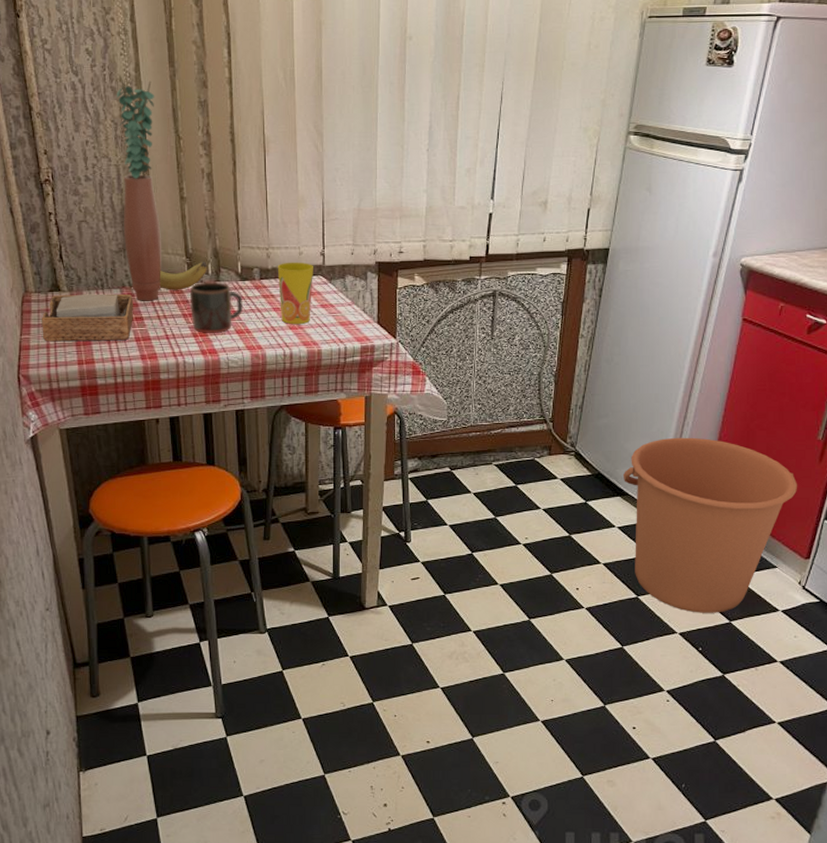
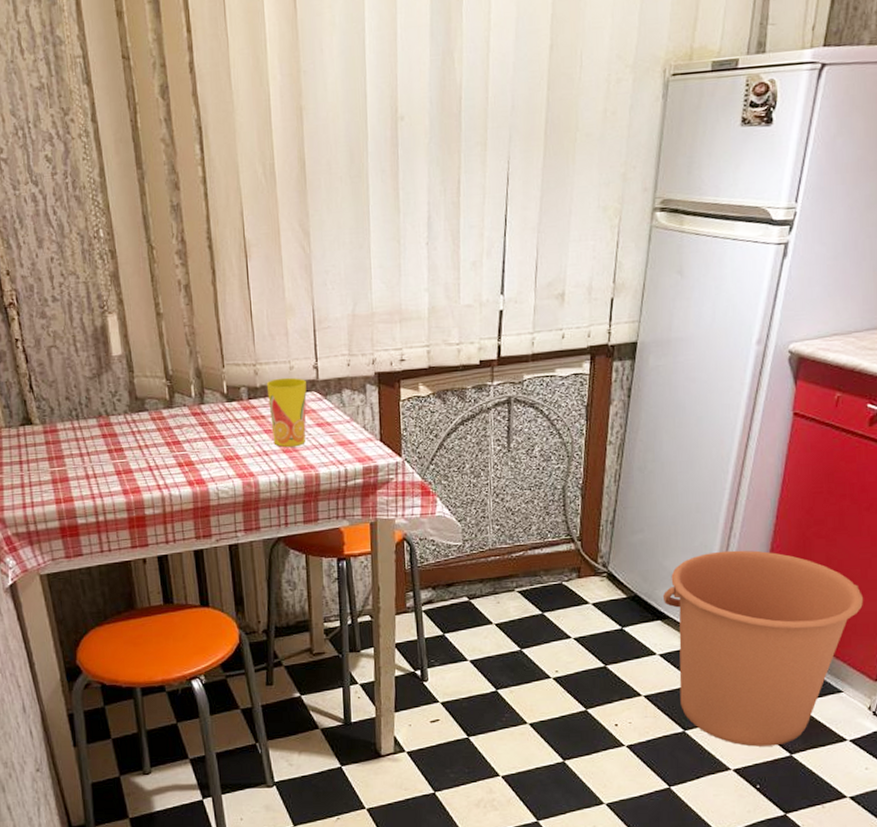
napkin holder: present [42,294,134,342] -> none [14,424,113,481]
vase: present [116,75,162,301] -> none [80,182,141,431]
fruit: present [159,261,207,290] -> none [138,382,190,417]
mug: present [190,282,243,334] -> none [172,404,231,463]

